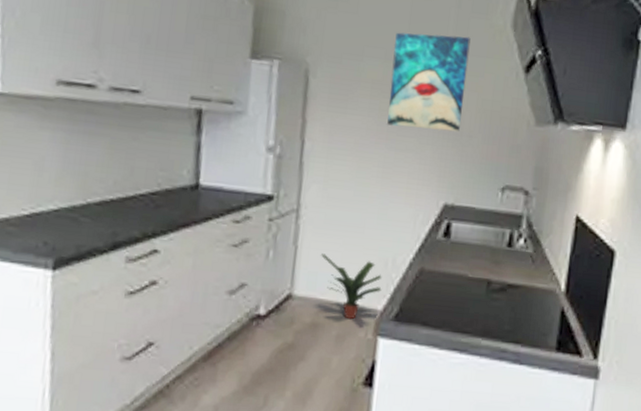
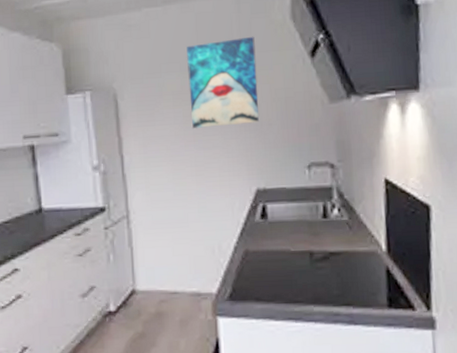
potted plant: present [320,253,382,320] -> none [154,250,213,305]

